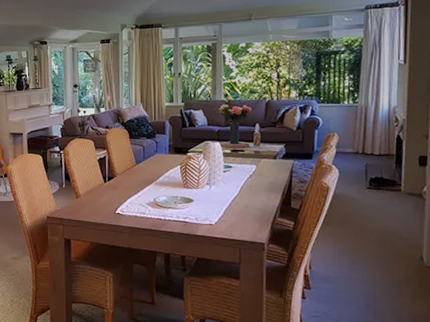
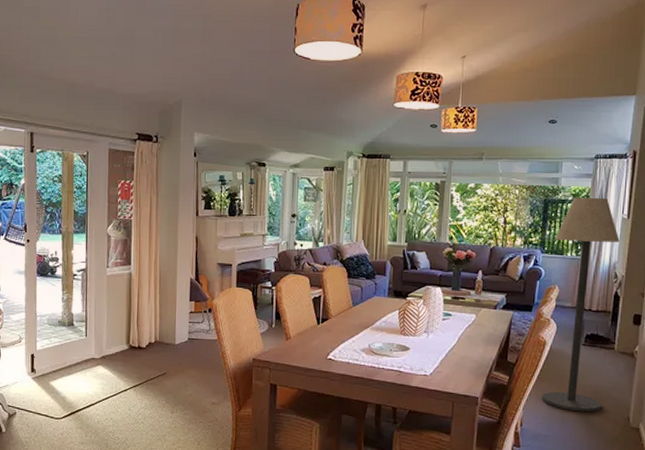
floor lamp: none [329,46,398,253] -> present [542,198,620,412]

